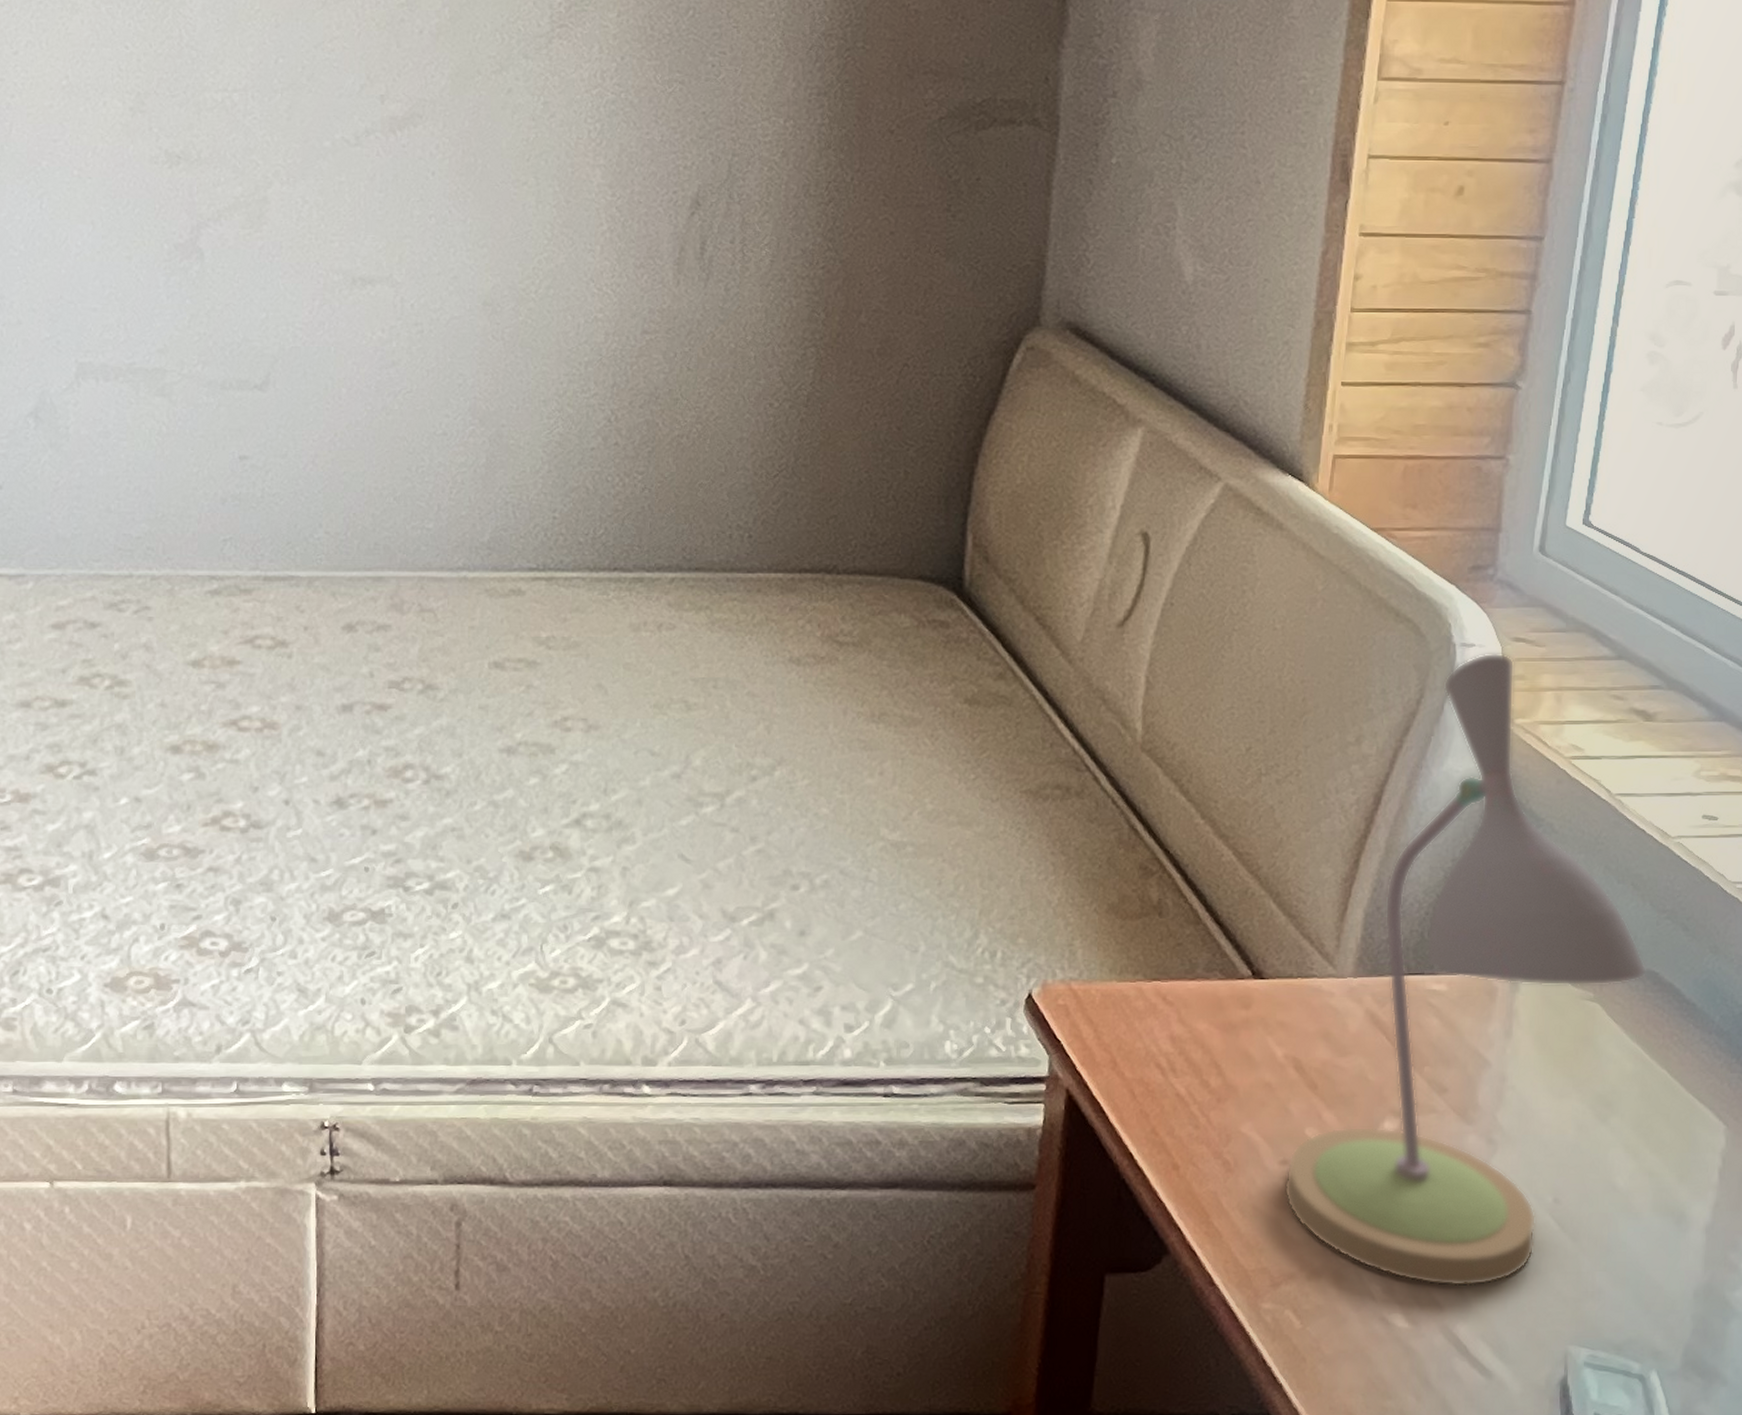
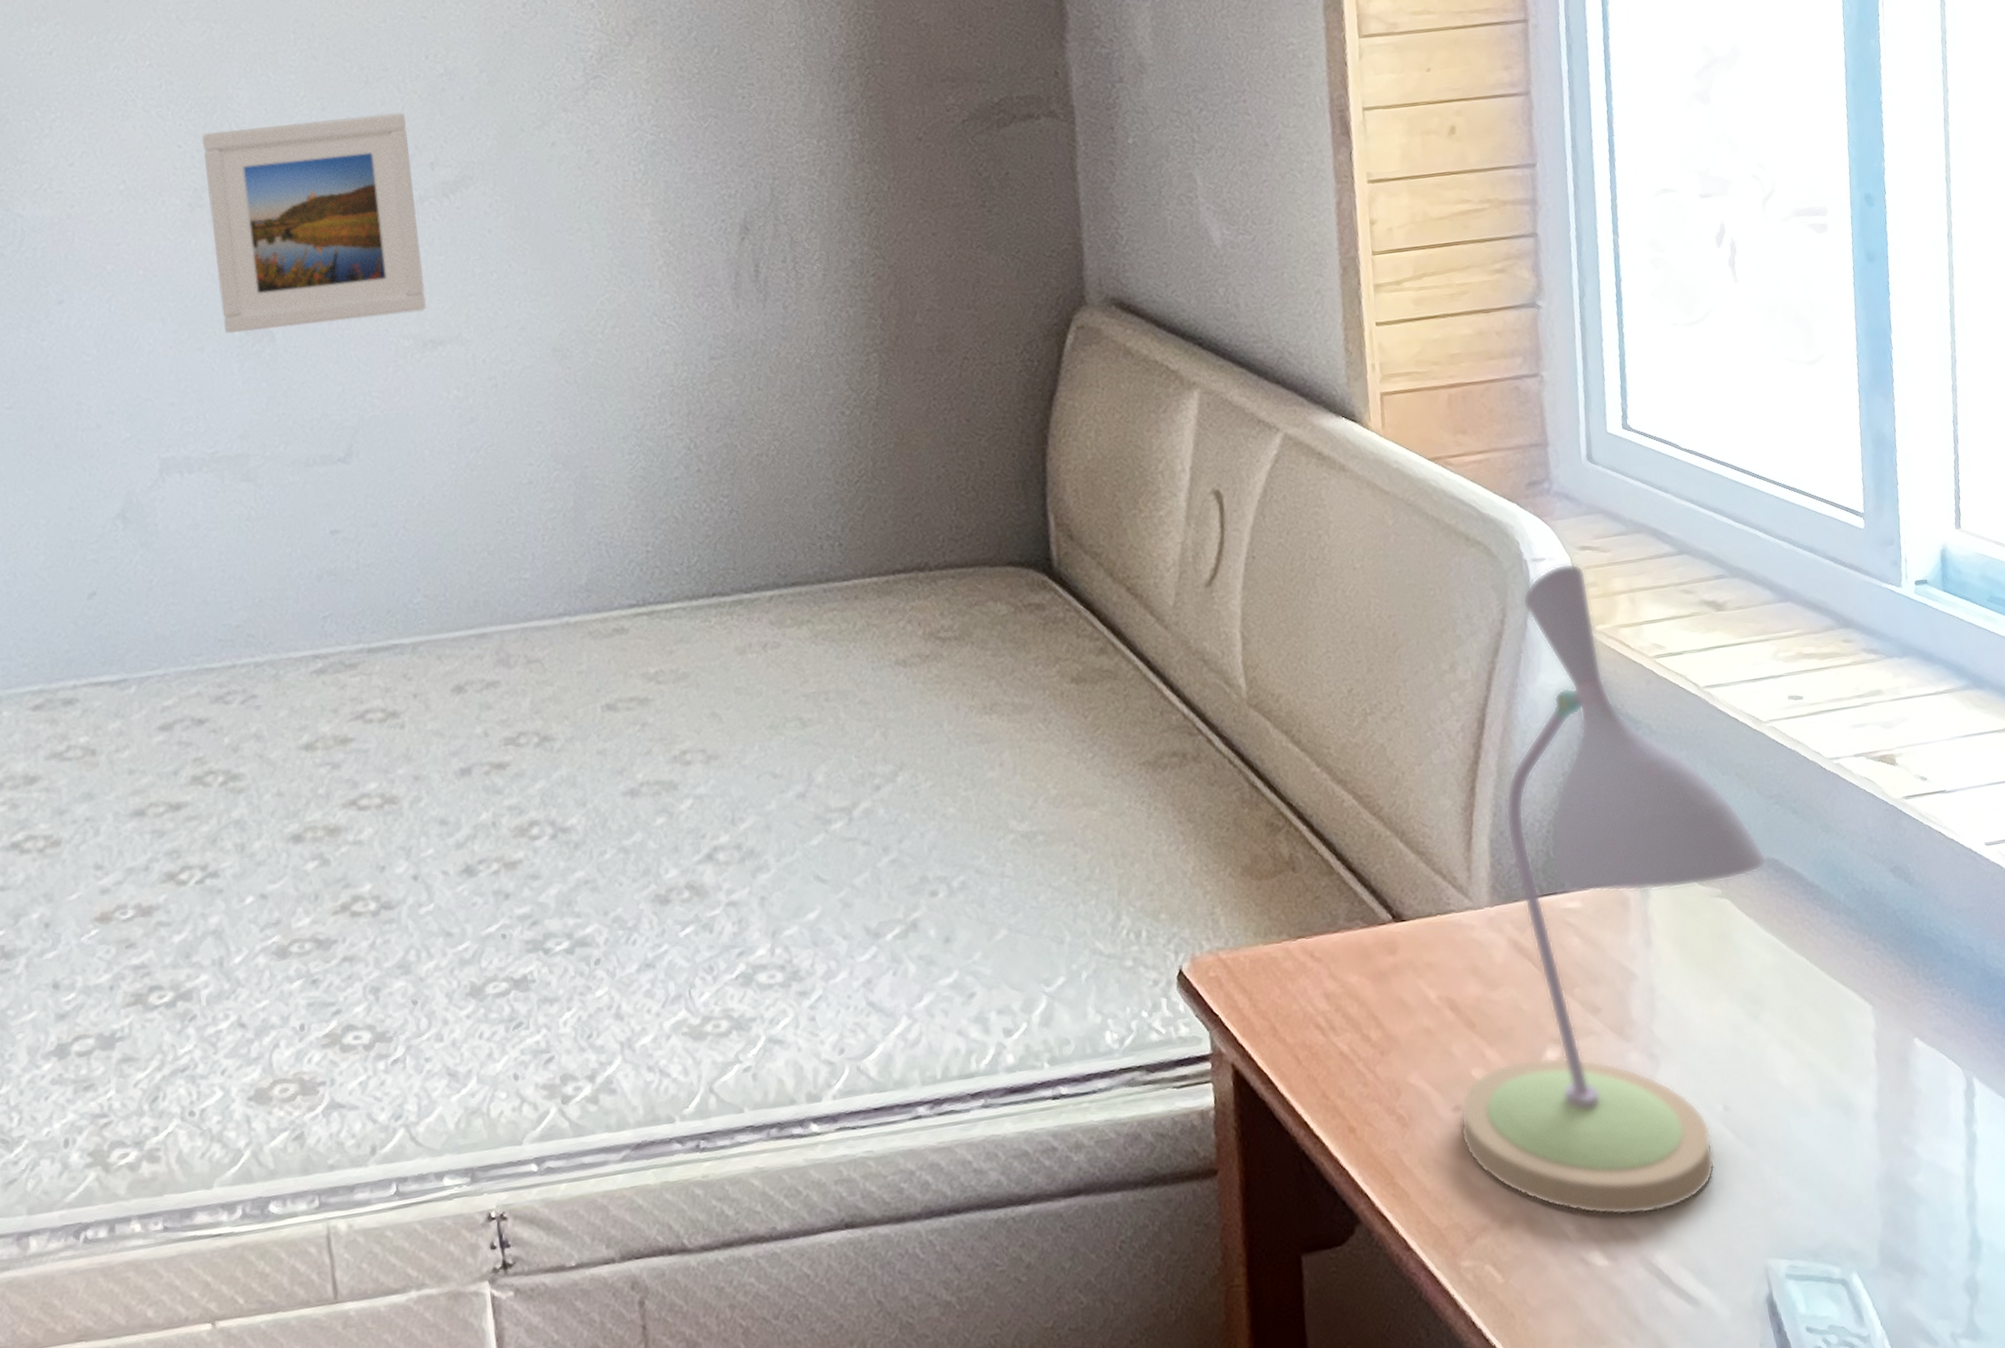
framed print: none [150,37,361,247] -> present [201,112,427,334]

